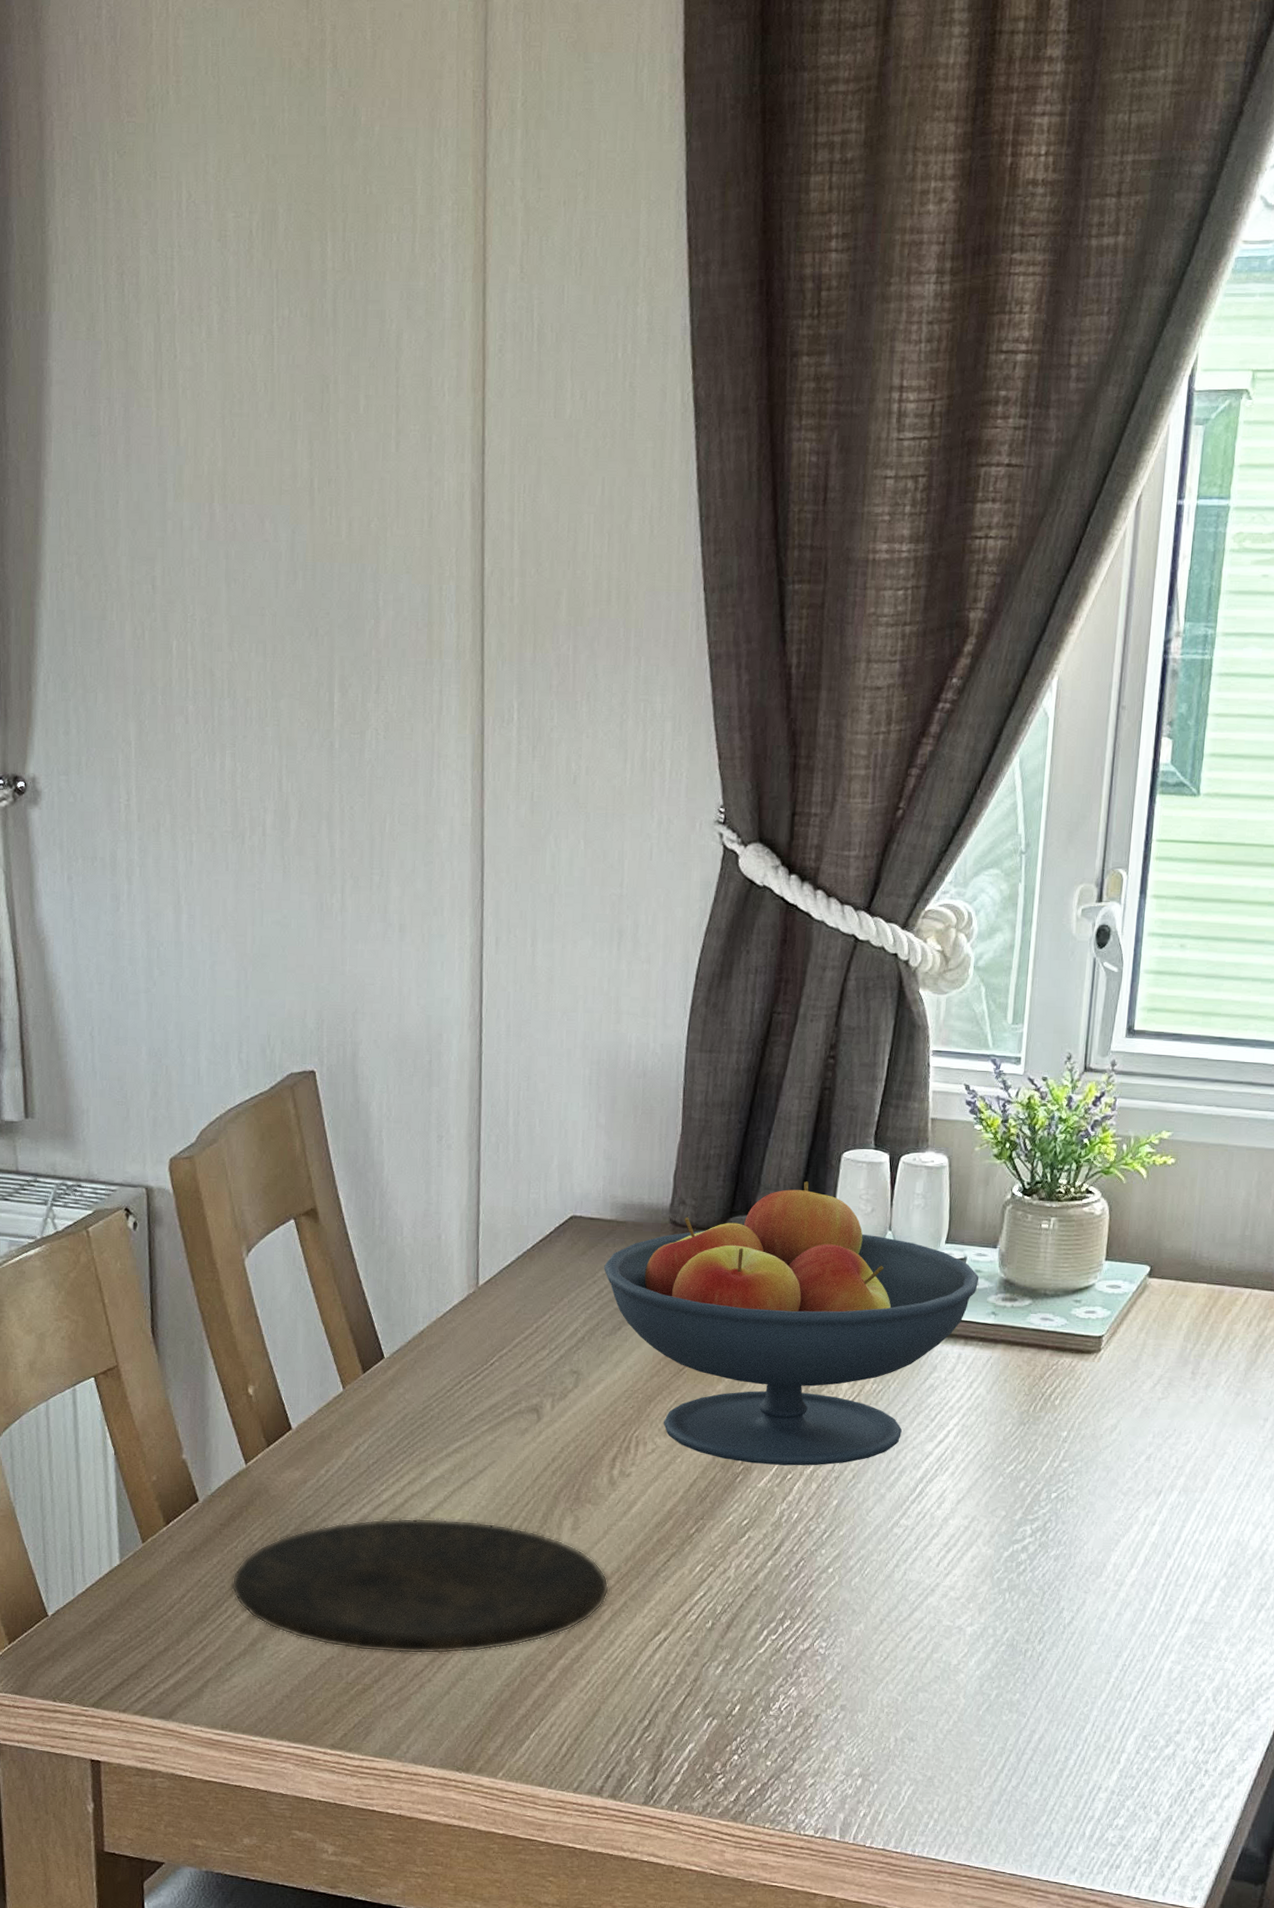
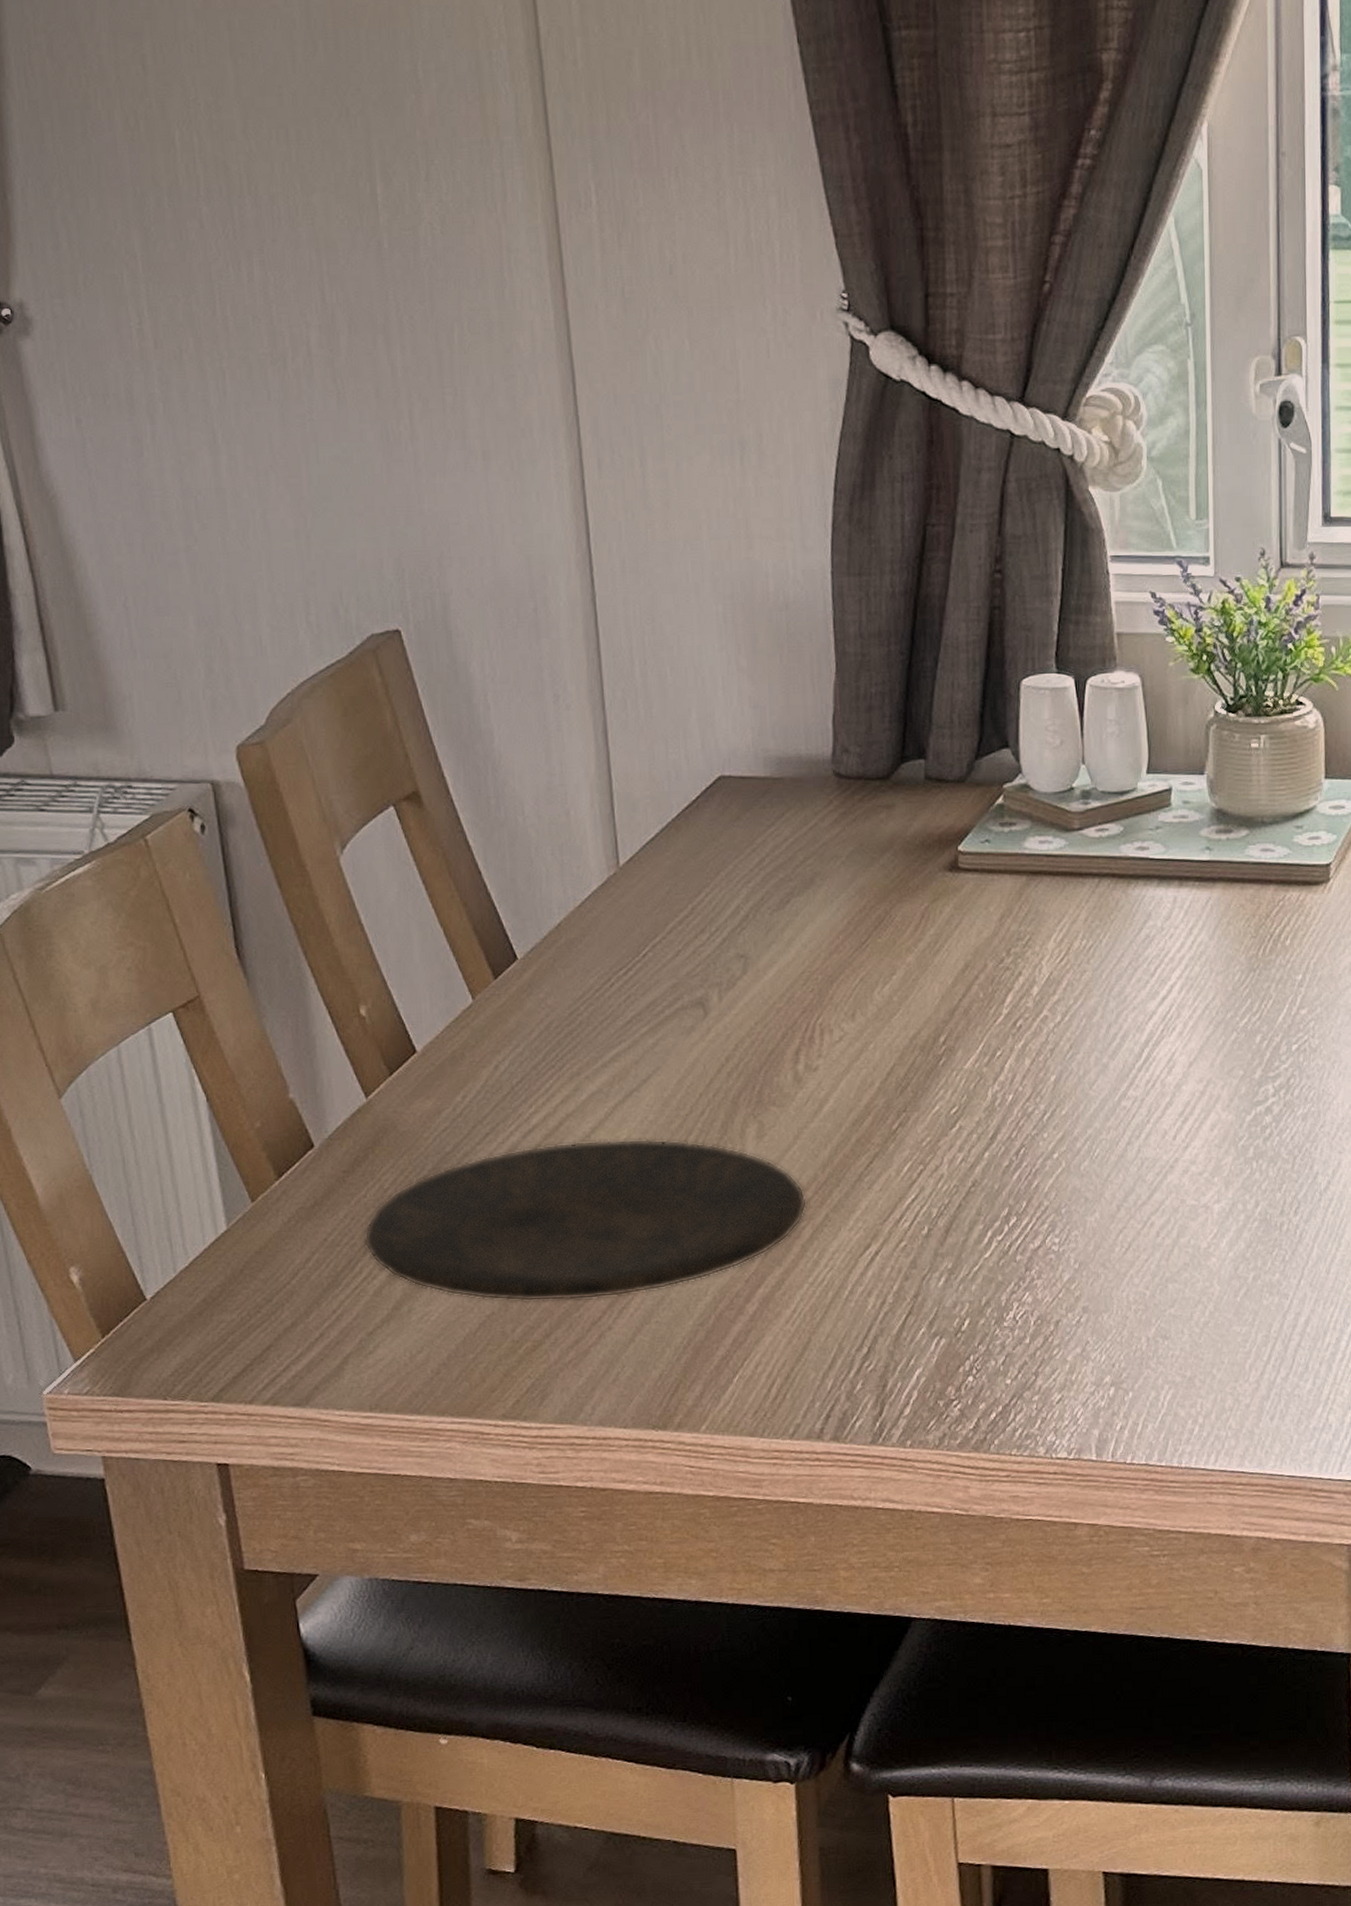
fruit bowl: present [604,1181,980,1466] -> none [763,715,1188,1043]

